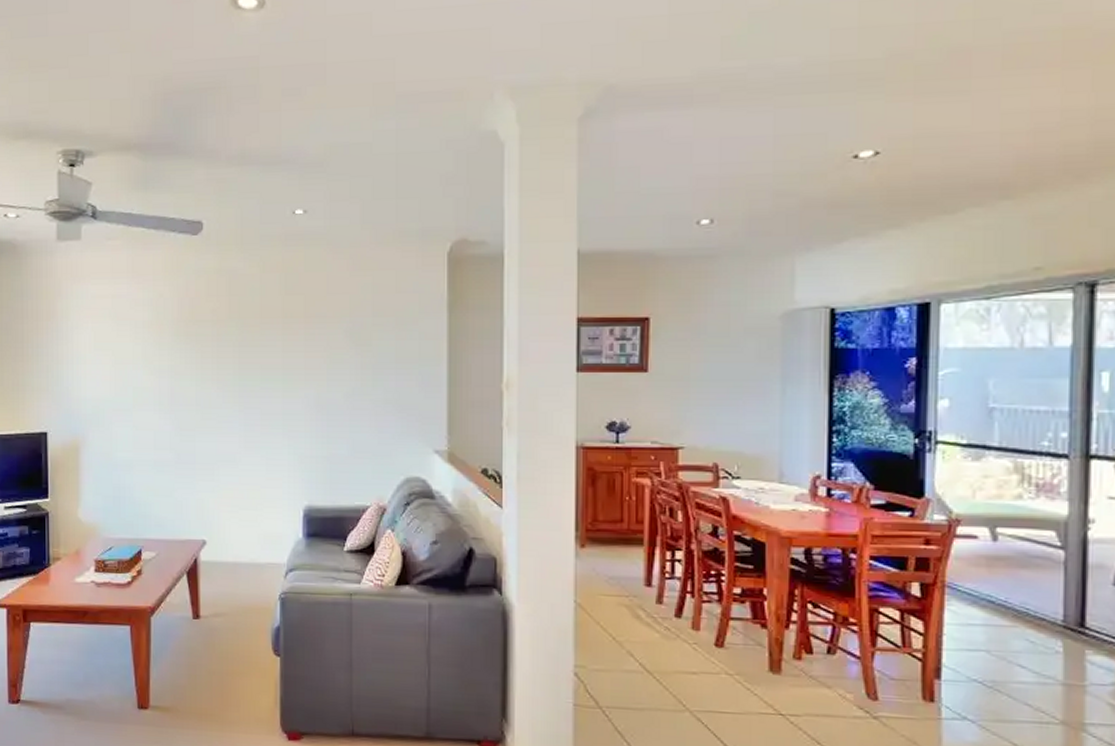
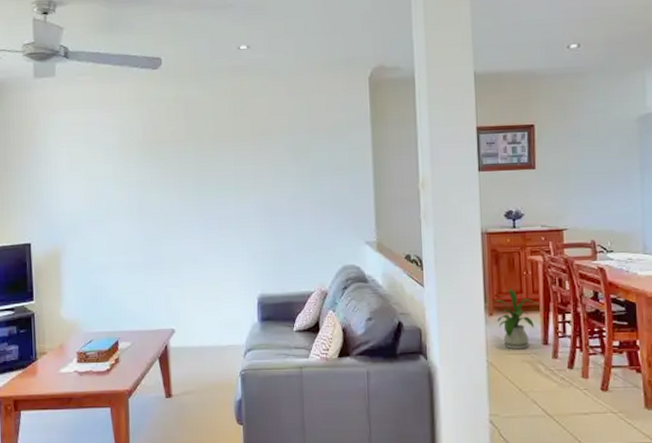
house plant: none [580,516,640,591] -> present [488,289,537,350]

